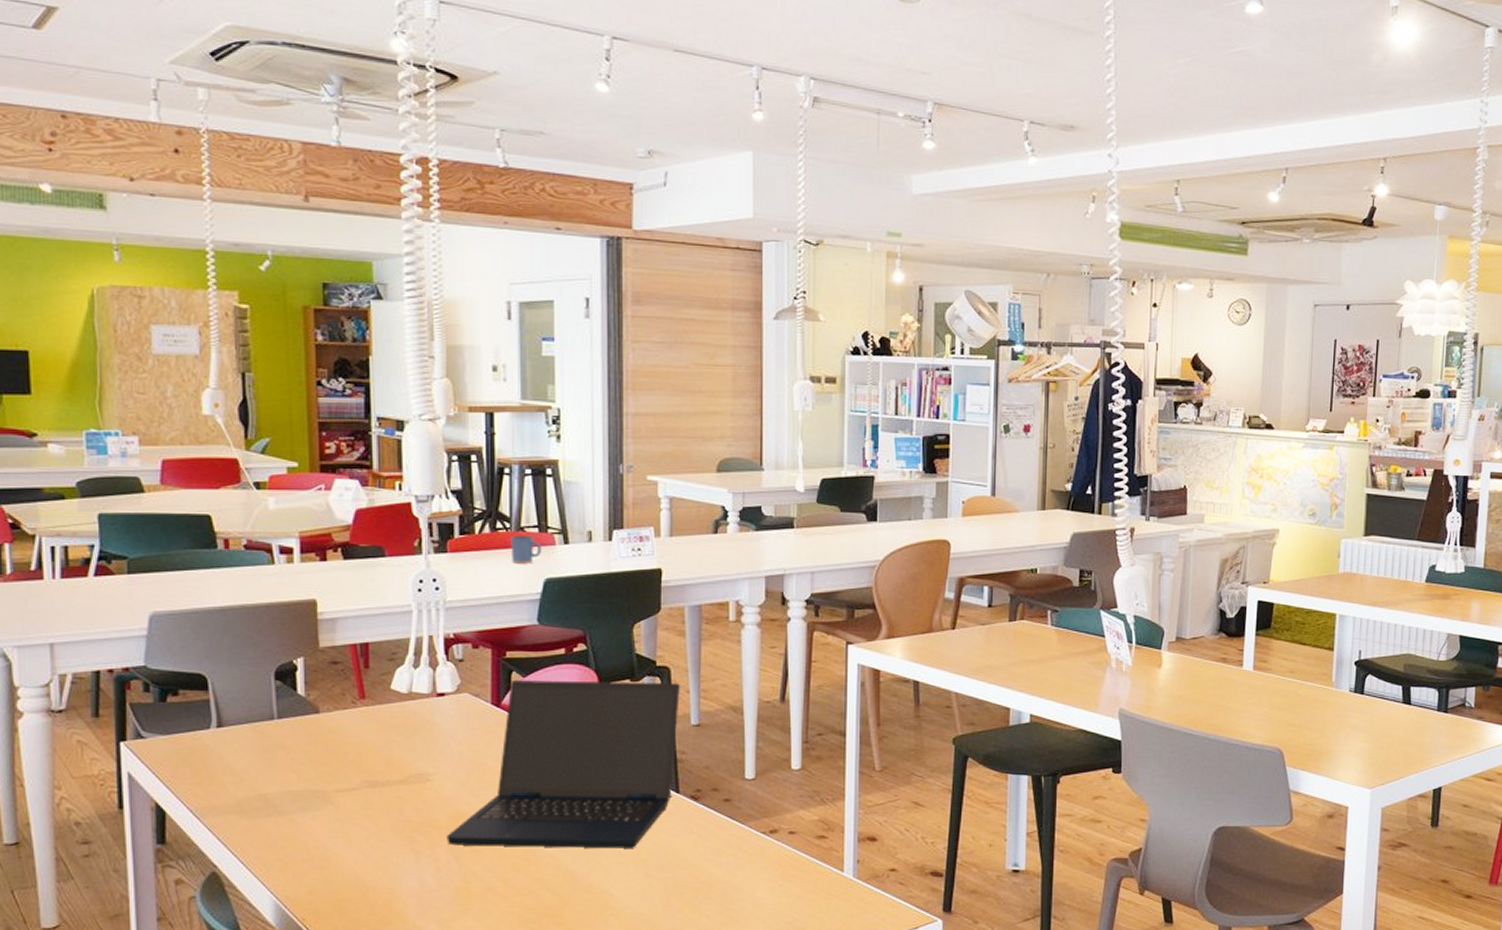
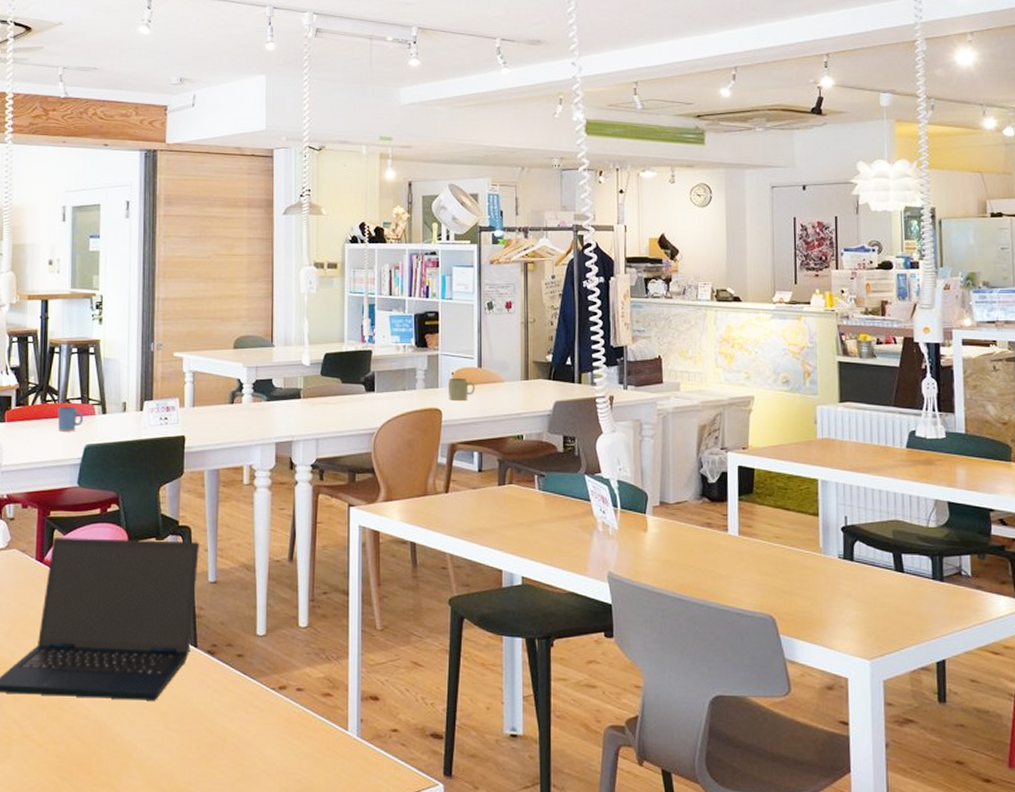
mug: none [957,506,988,532] -> present [447,377,475,401]

